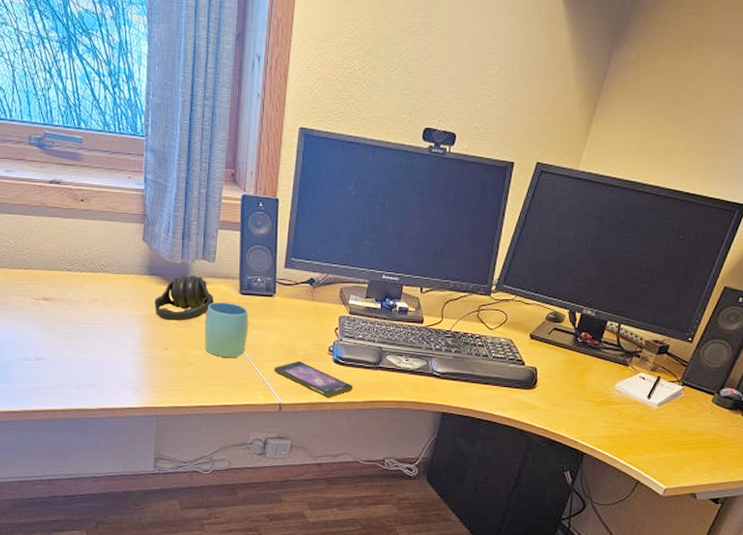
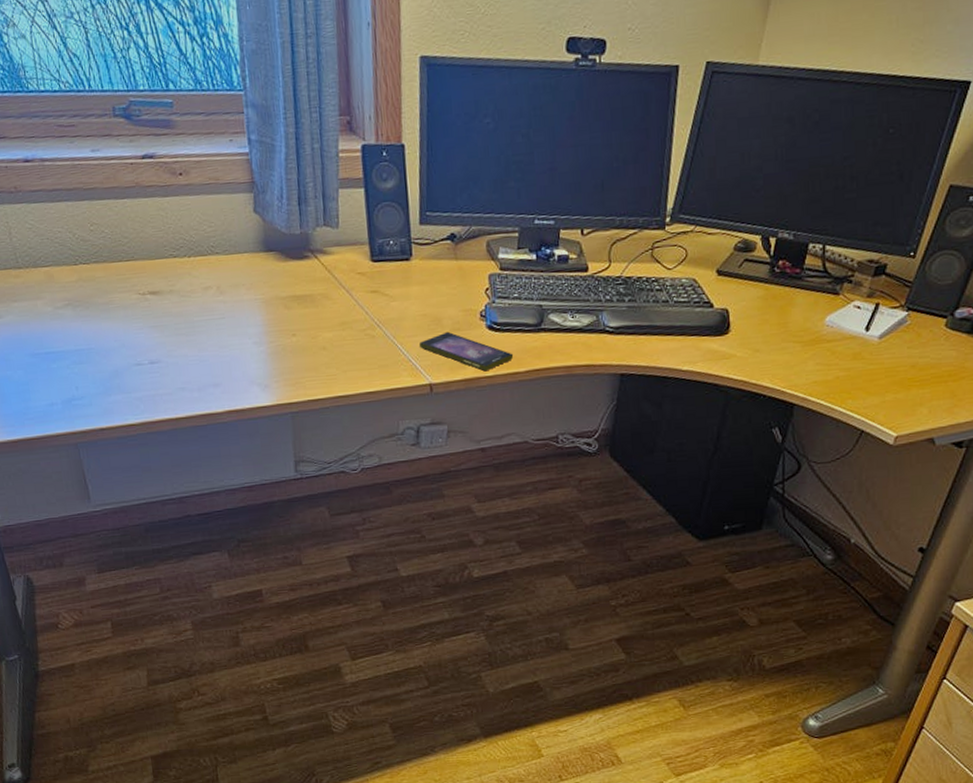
headphones: present [154,275,215,321] -> none [275,246,343,303]
mug: present [204,302,249,357] -> none [334,272,386,337]

